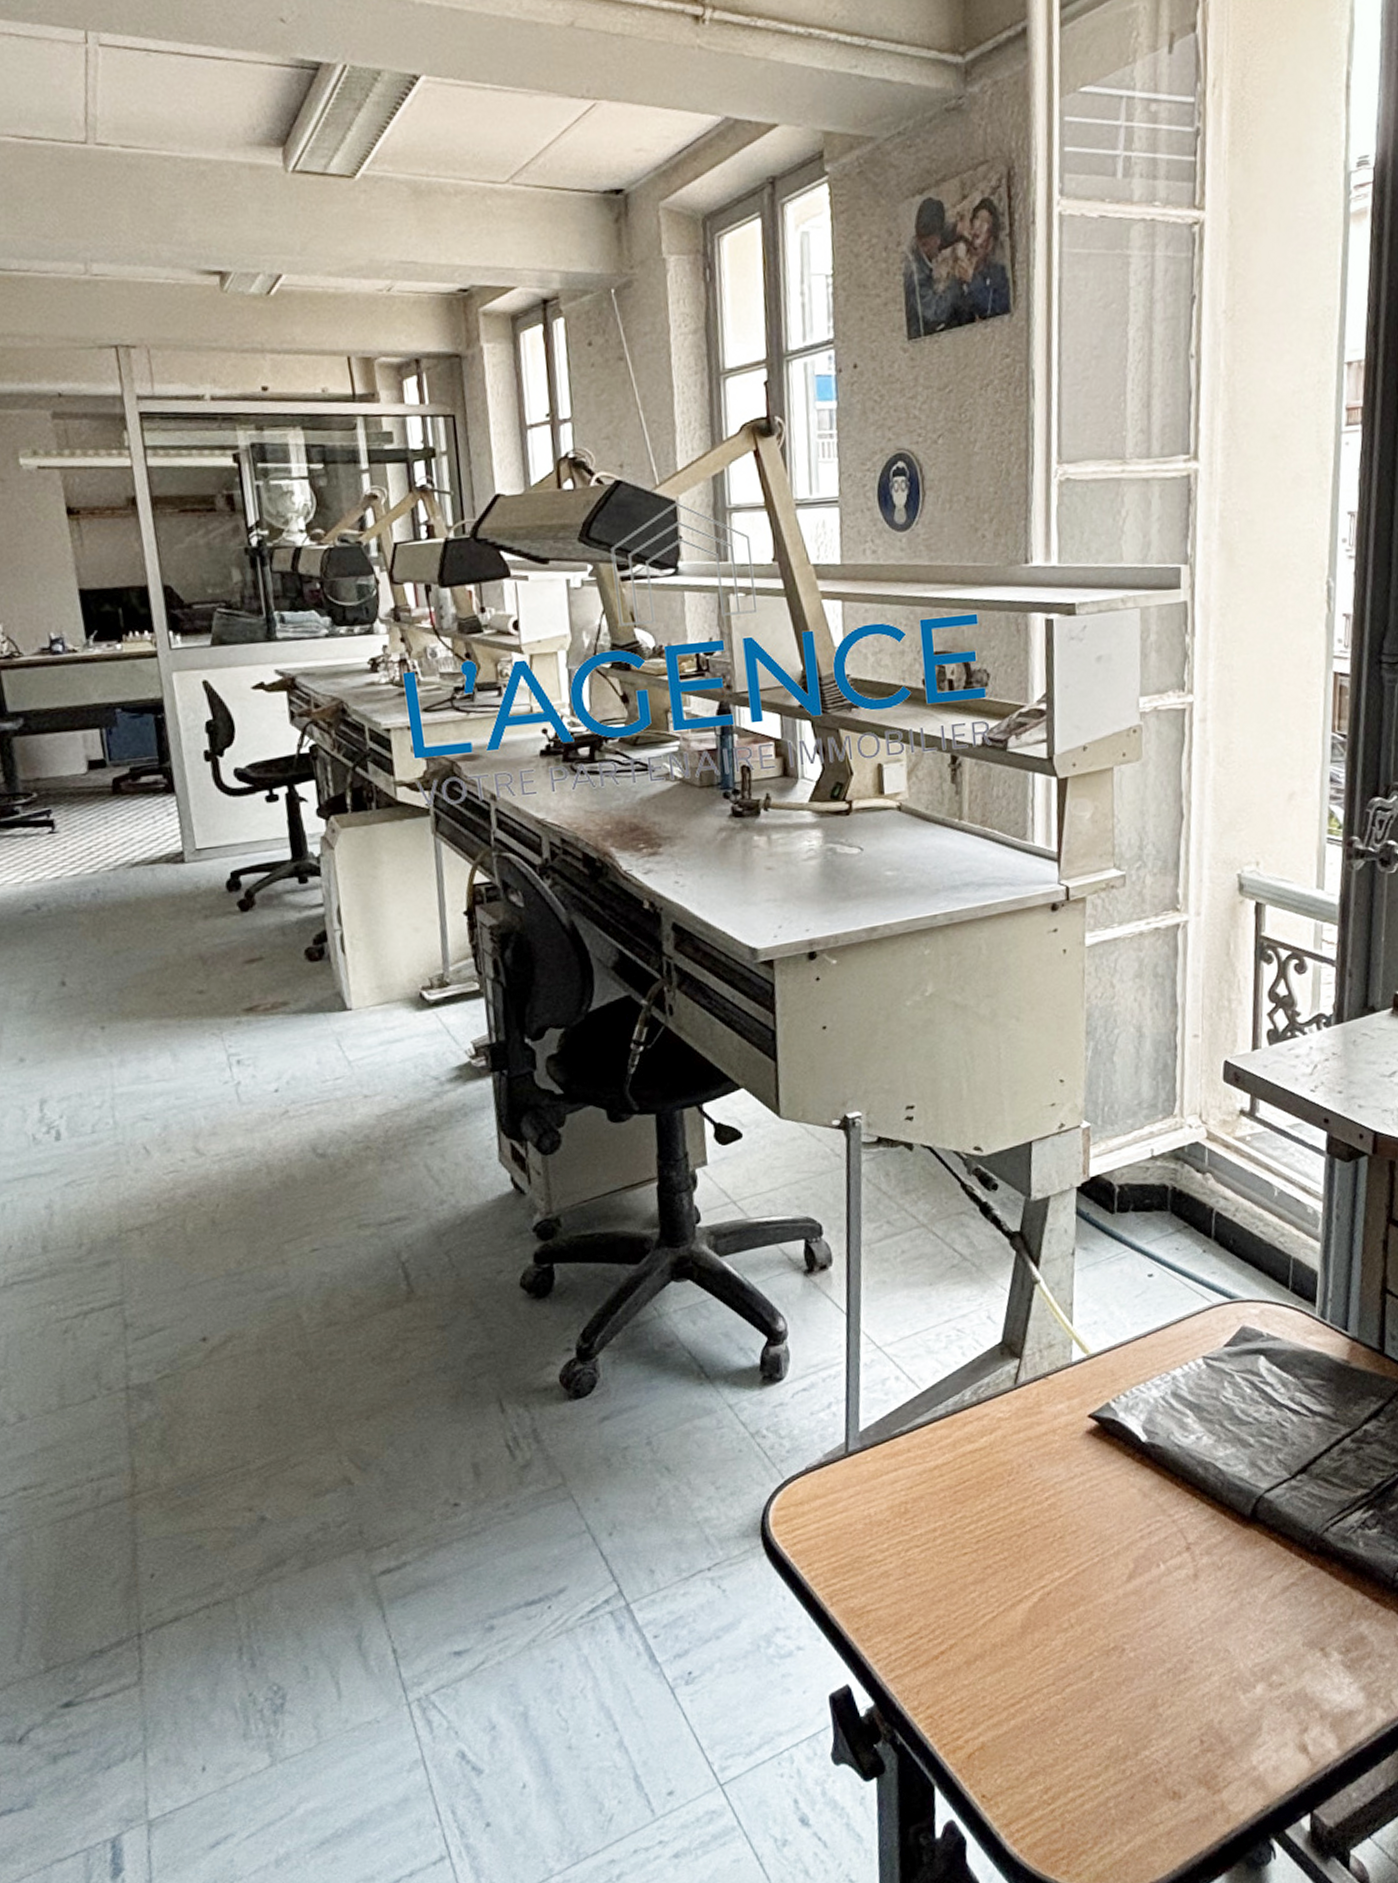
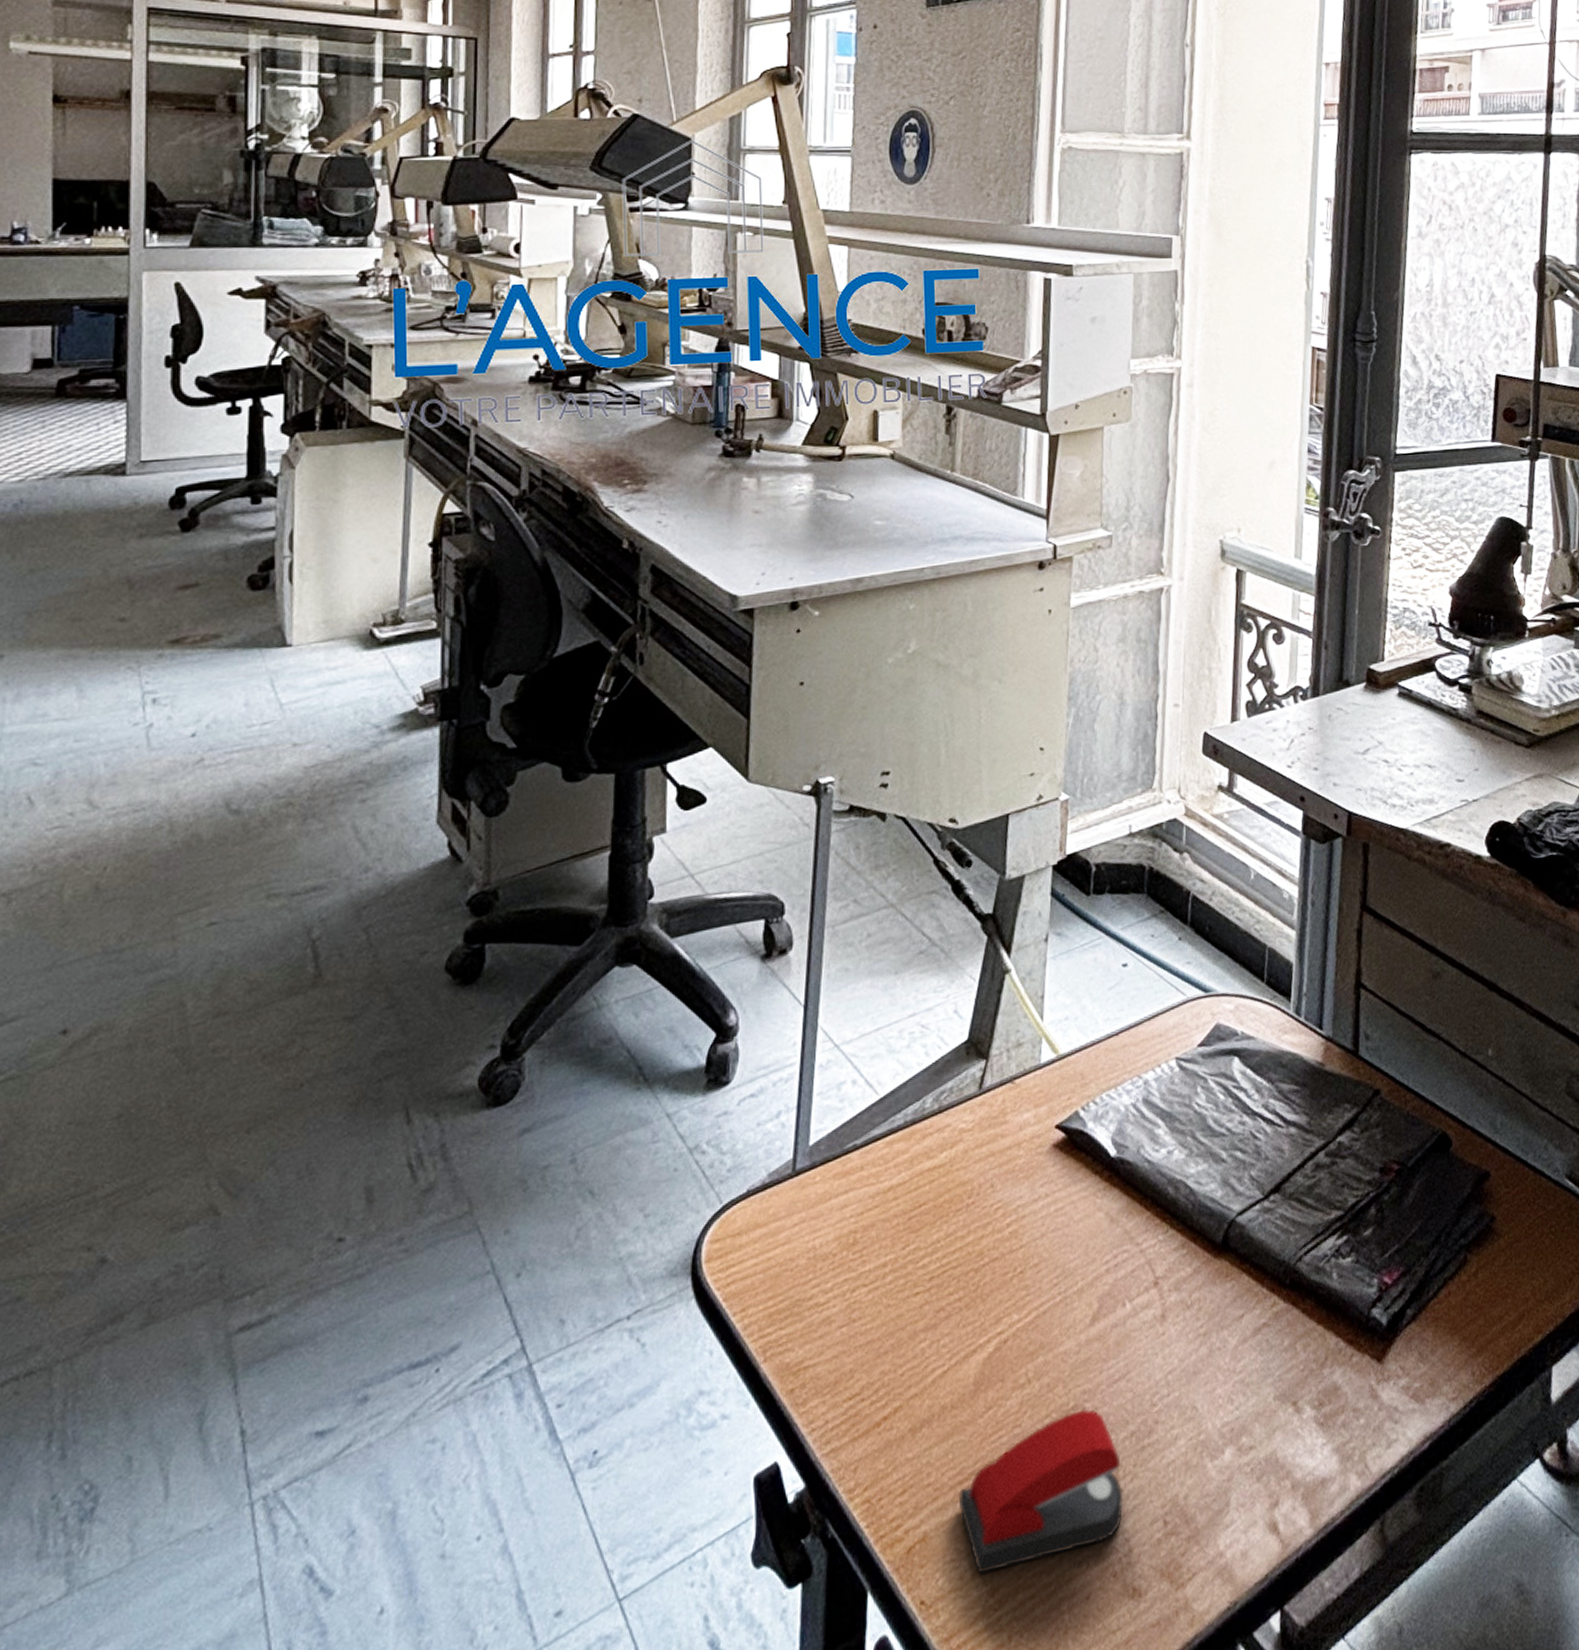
stapler: none [1012,1650,1163,1776] -> present [959,1409,1124,1574]

